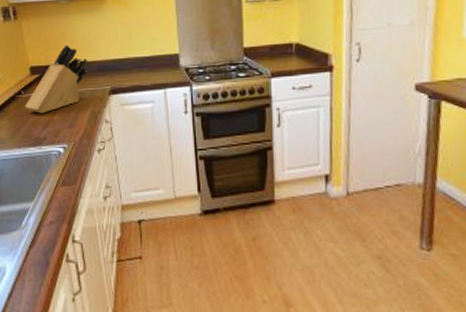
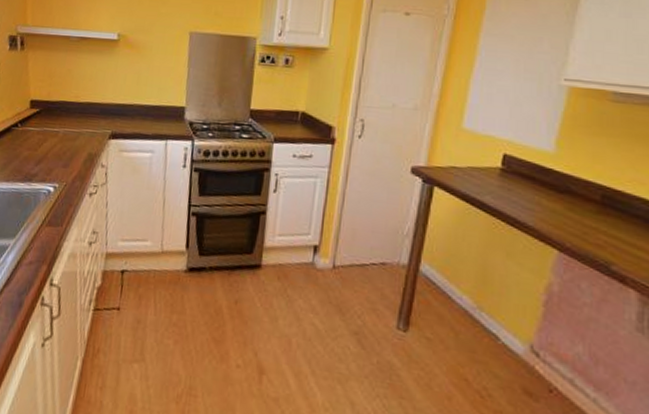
knife block: present [25,45,88,114] -> none [19,82,91,150]

